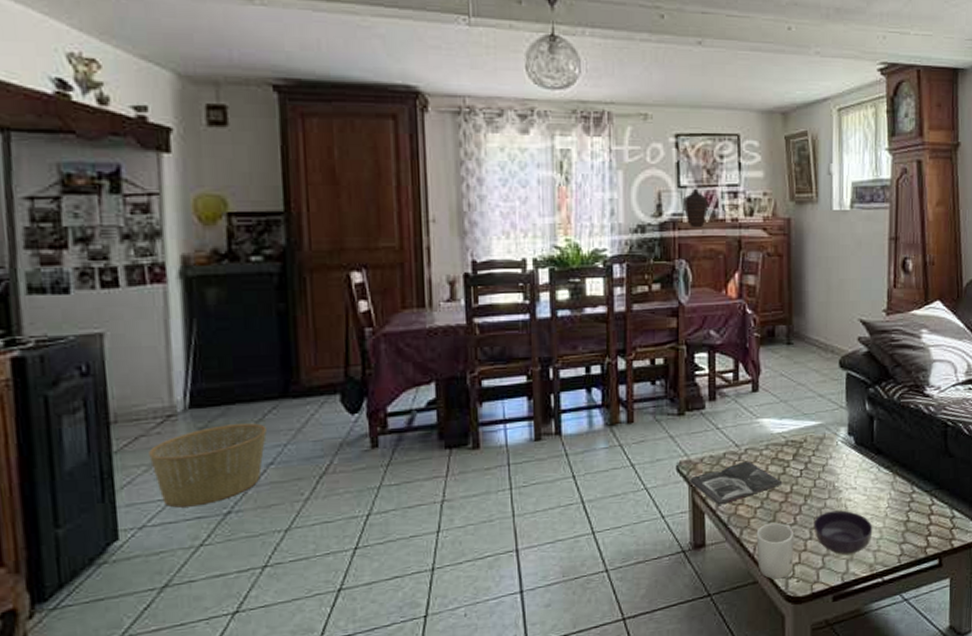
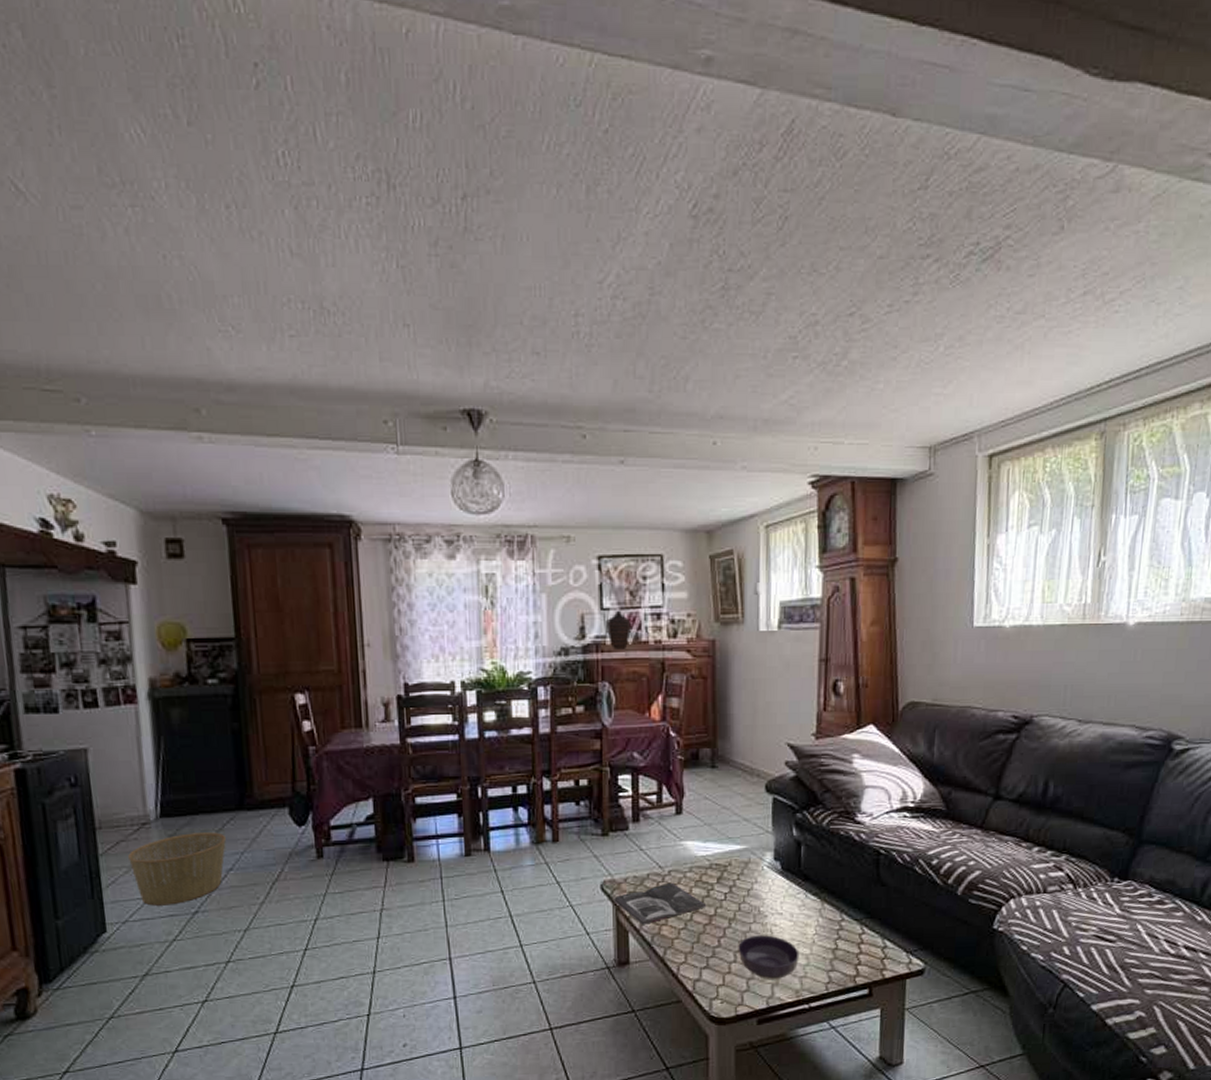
mug: present [756,522,795,579] -> none [680,944,719,1000]

